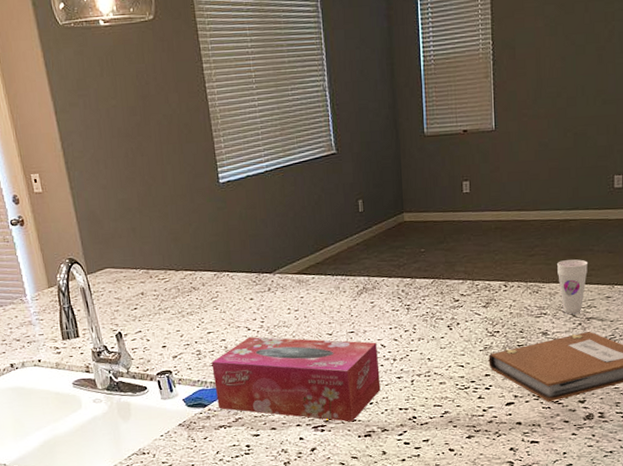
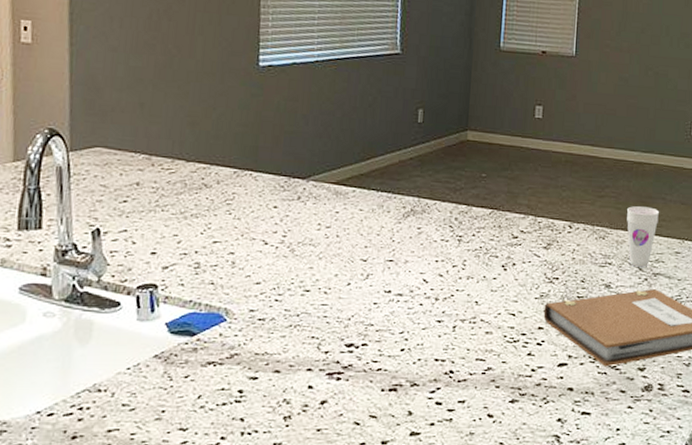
tissue box: present [211,336,381,422] -> none [210,252,418,371]

